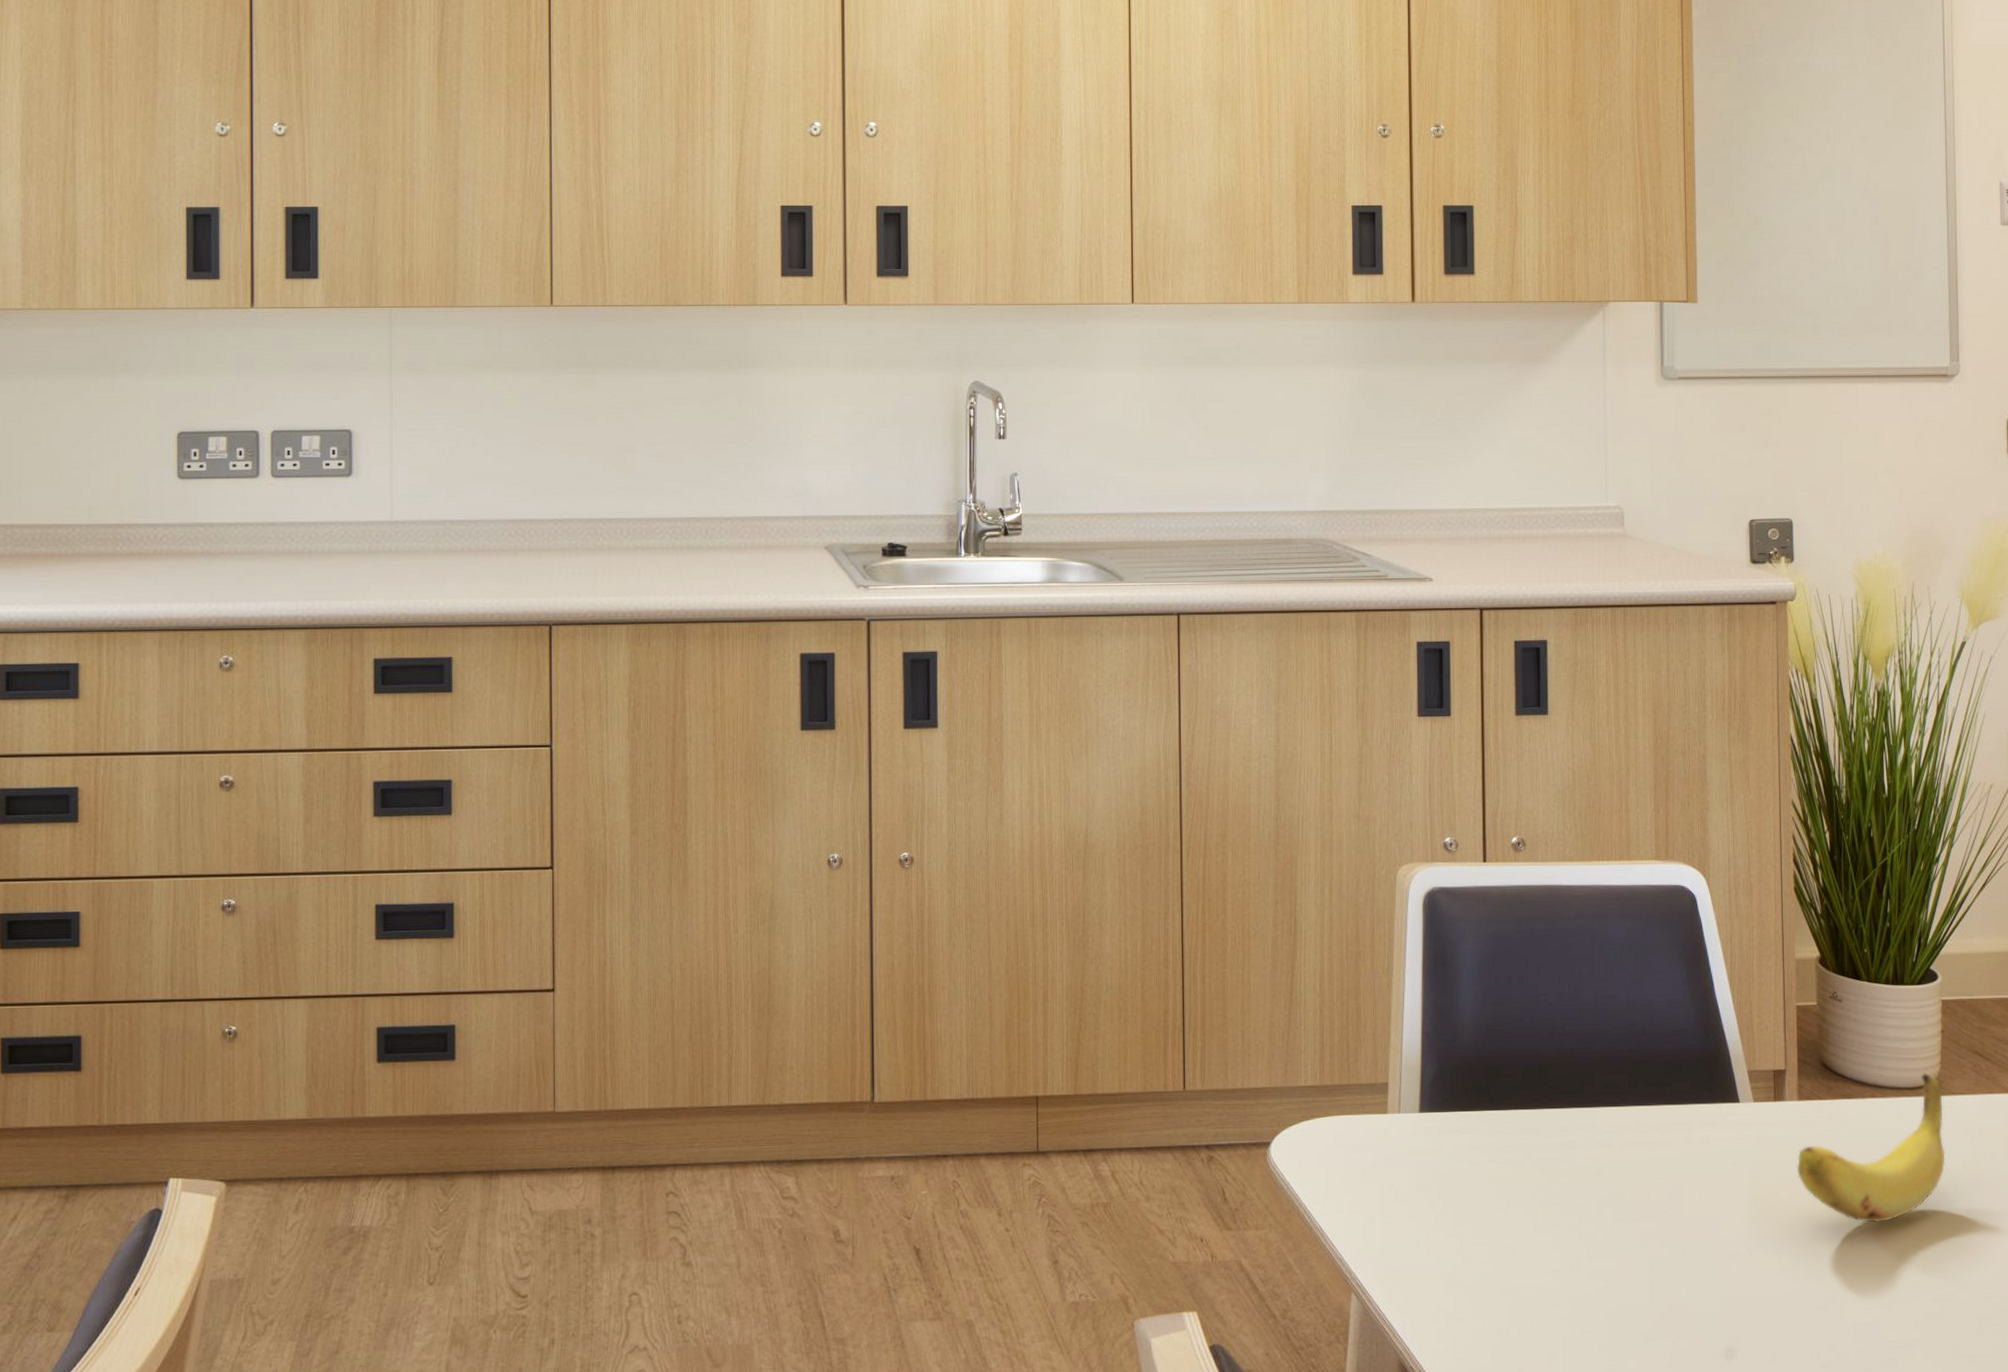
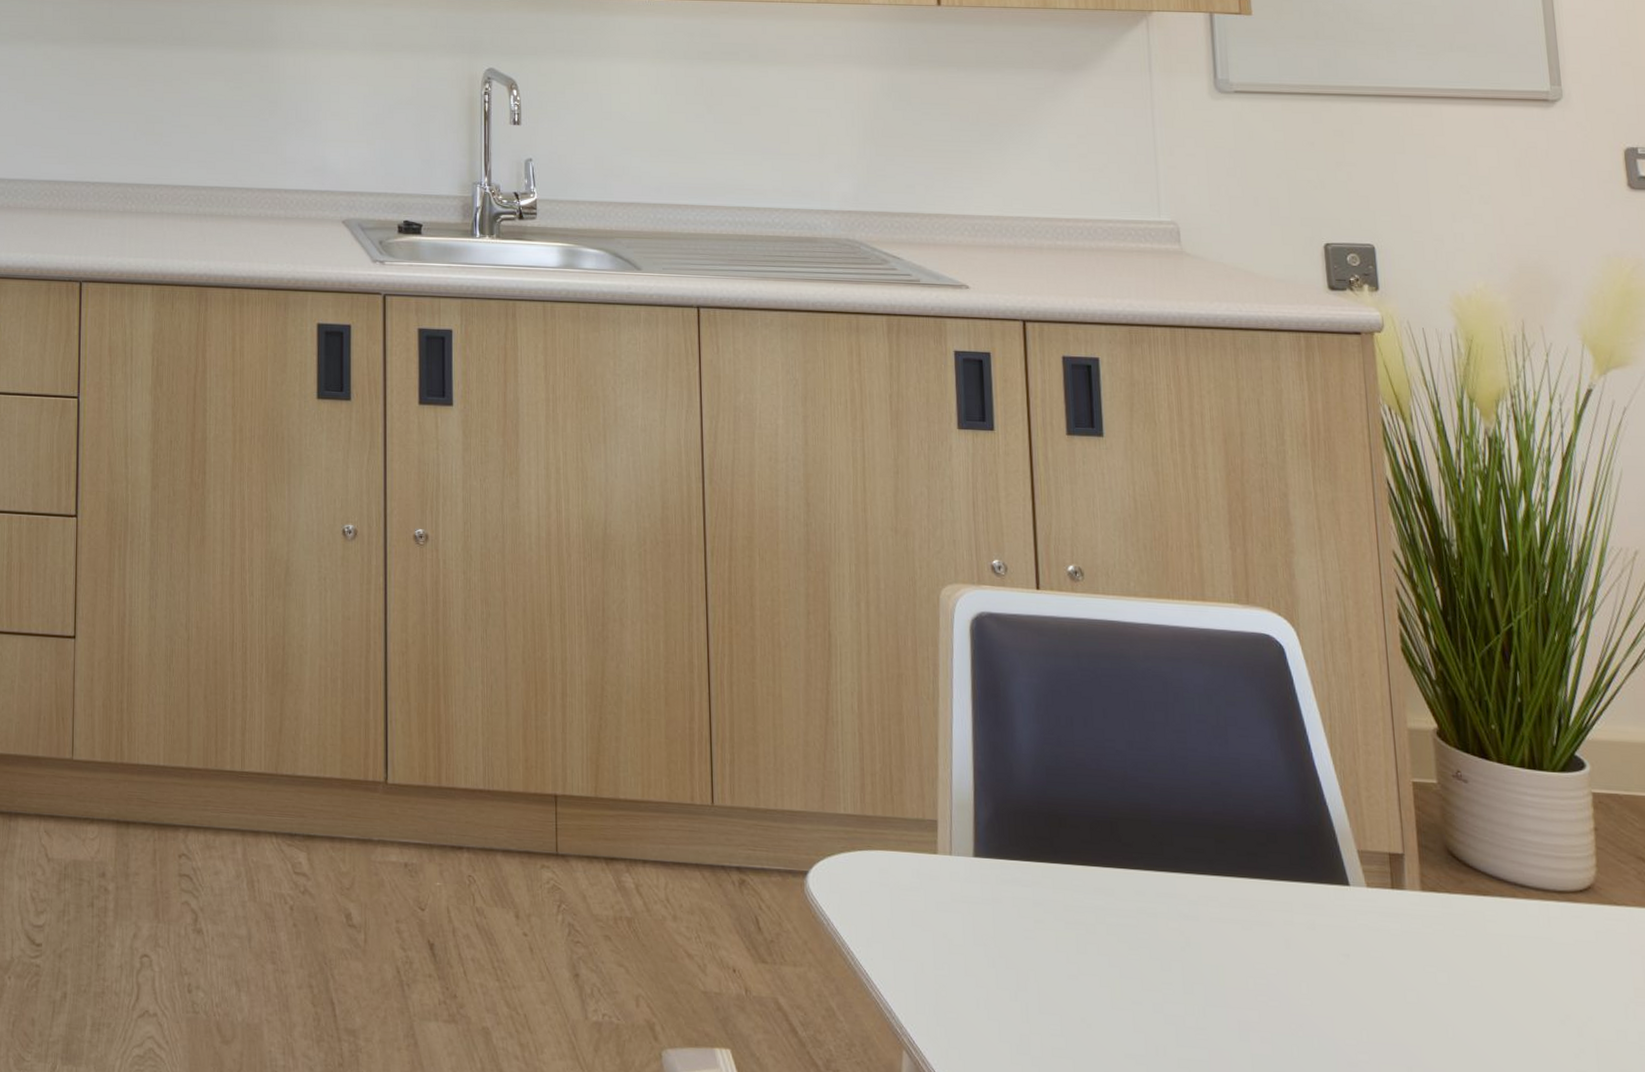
banana: present [1796,1073,1946,1223] -> none [1424,876,1611,1046]

